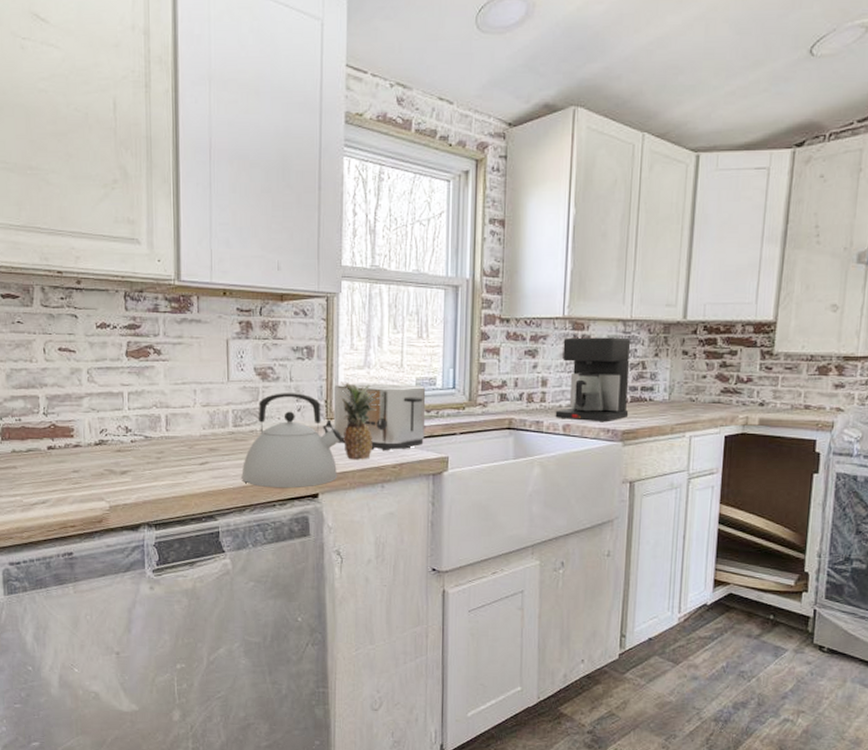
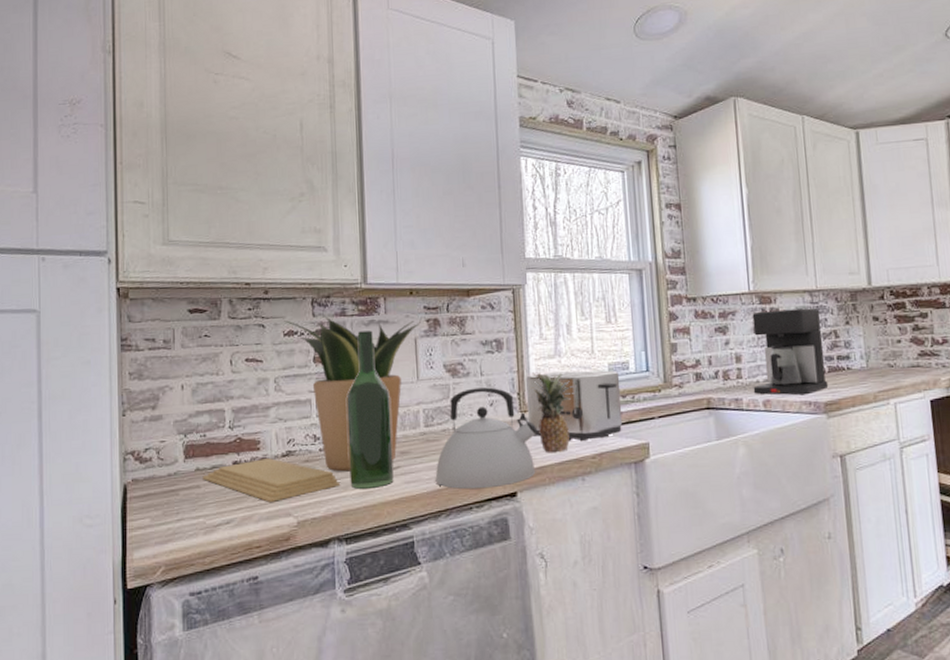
cutting board: none [18,446,150,486] -> present [202,458,340,502]
potted plant: none [97,311,232,464] -> present [284,316,419,472]
wine bottle: none [158,329,202,480] -> present [346,330,394,489]

